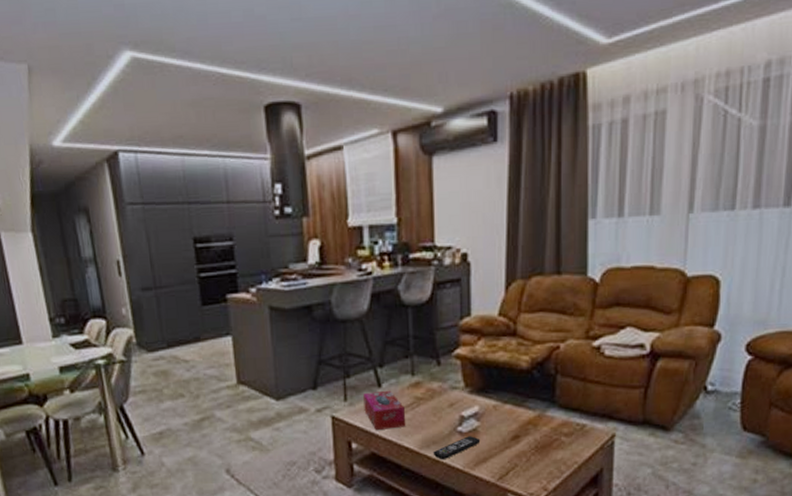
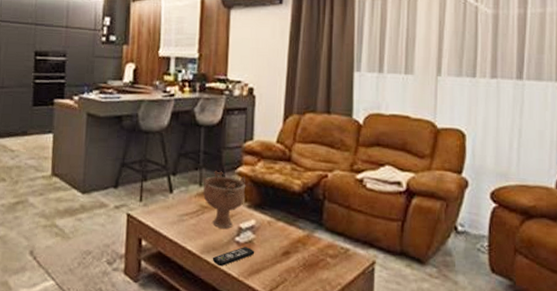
tissue box: present [363,390,405,430] -> none [156,196,191,232]
decorative bowl: none [415,356,466,419] -> present [203,171,246,229]

